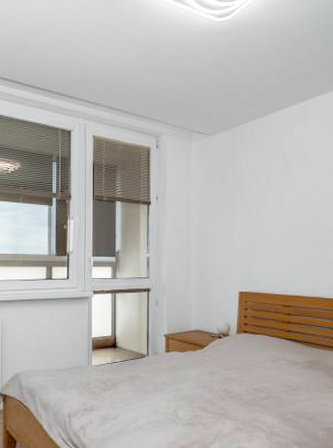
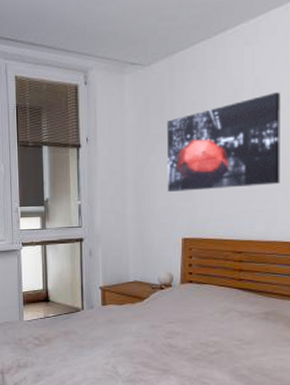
wall art: none [228,167,324,249] -> present [167,92,280,192]

